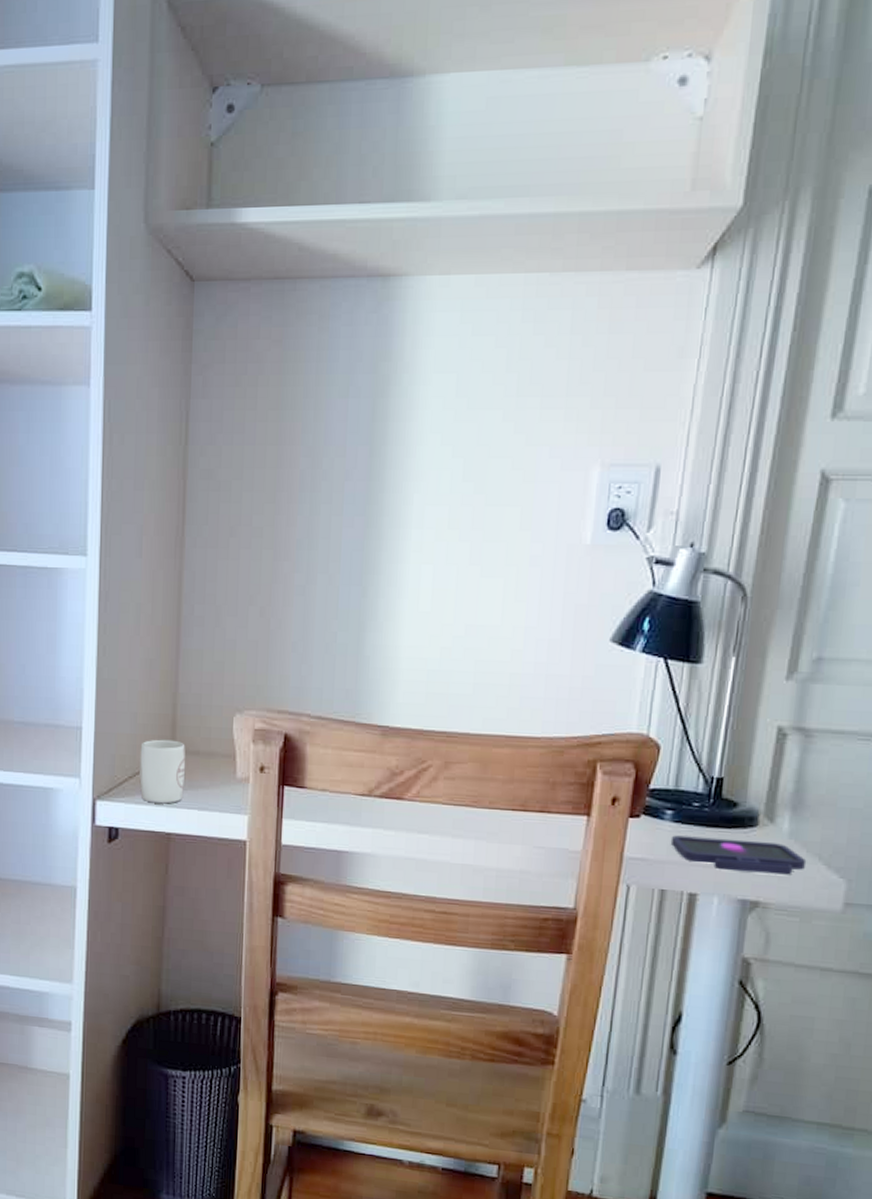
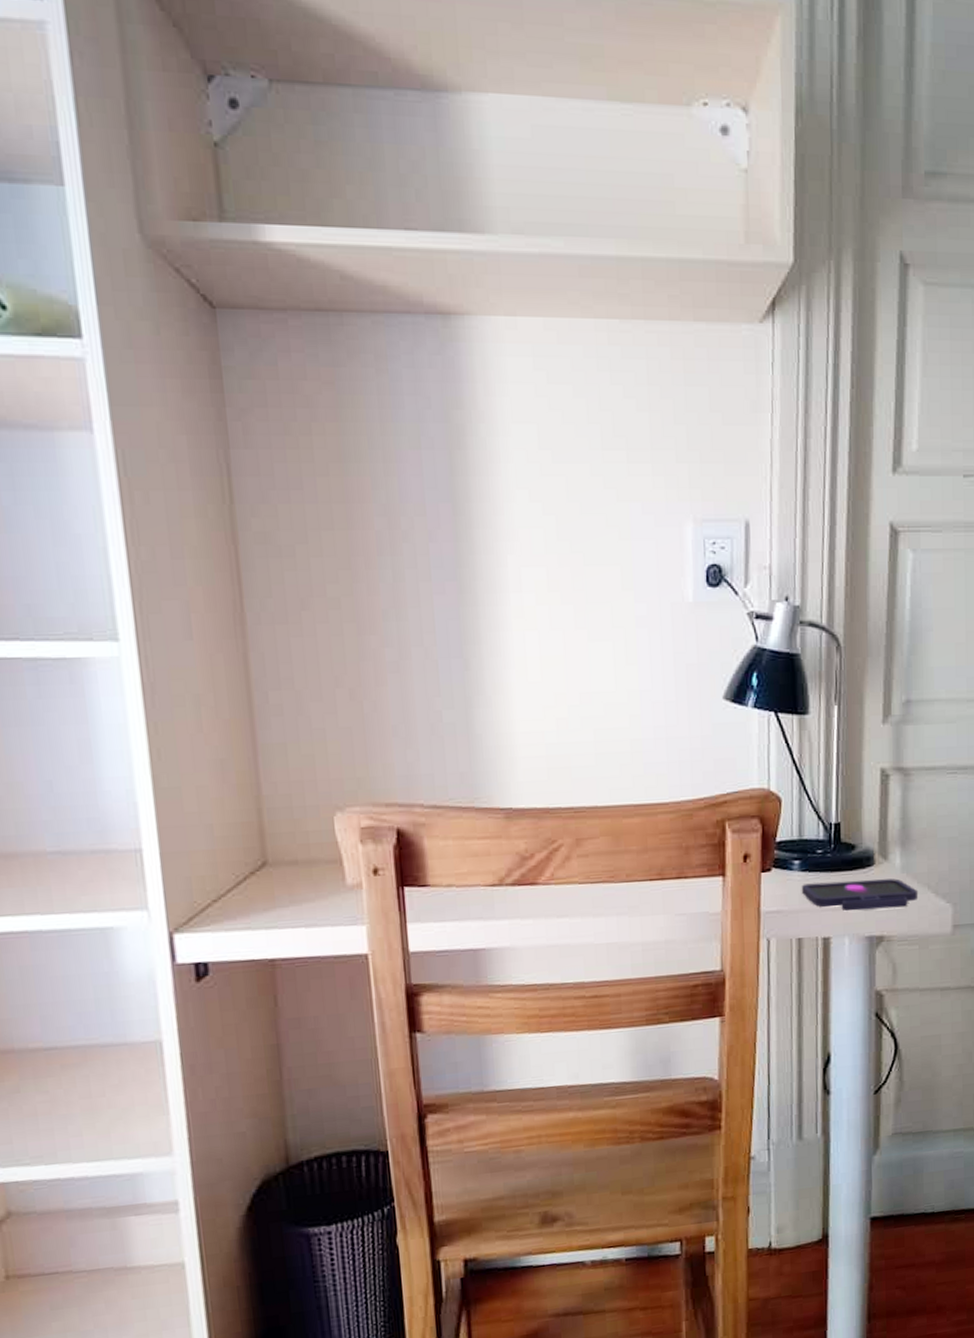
mug: present [139,739,186,804] -> none [222,851,285,928]

